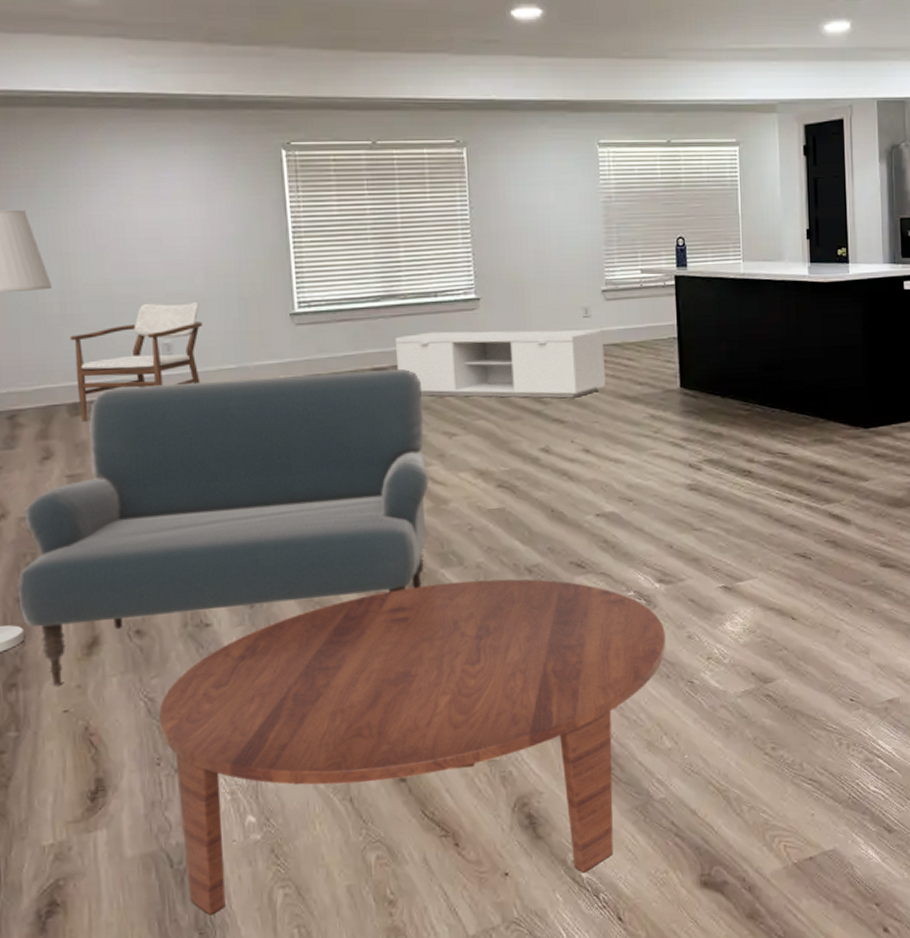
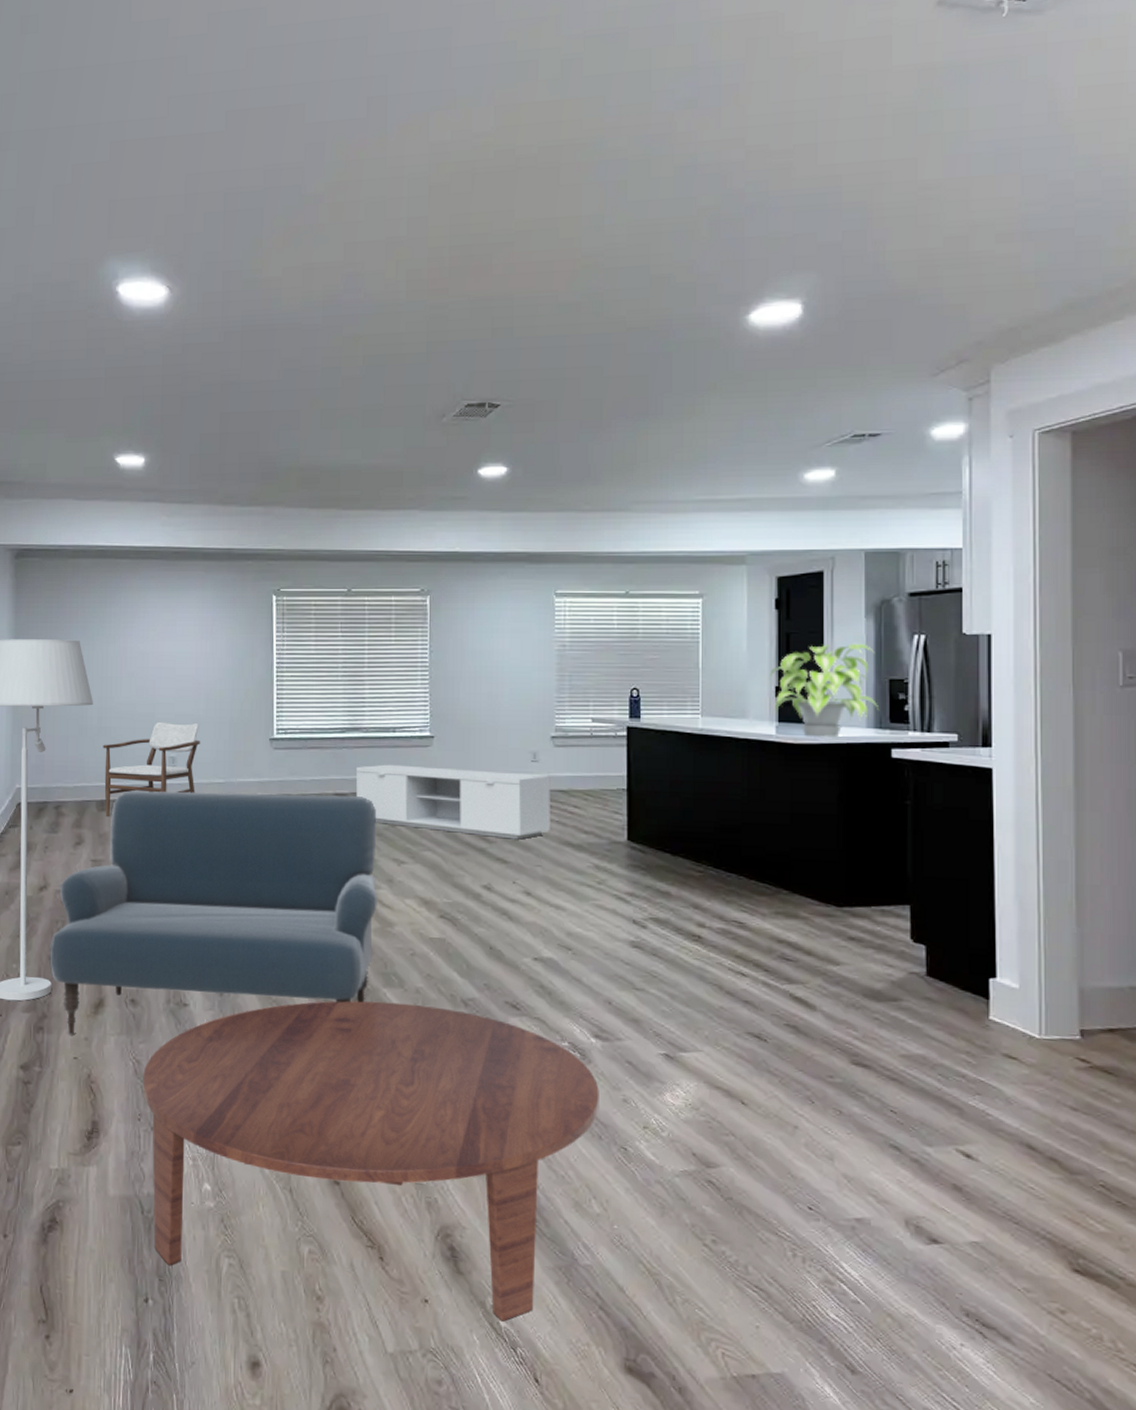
plant: none [801,187,892,276] -> present [769,644,878,739]

